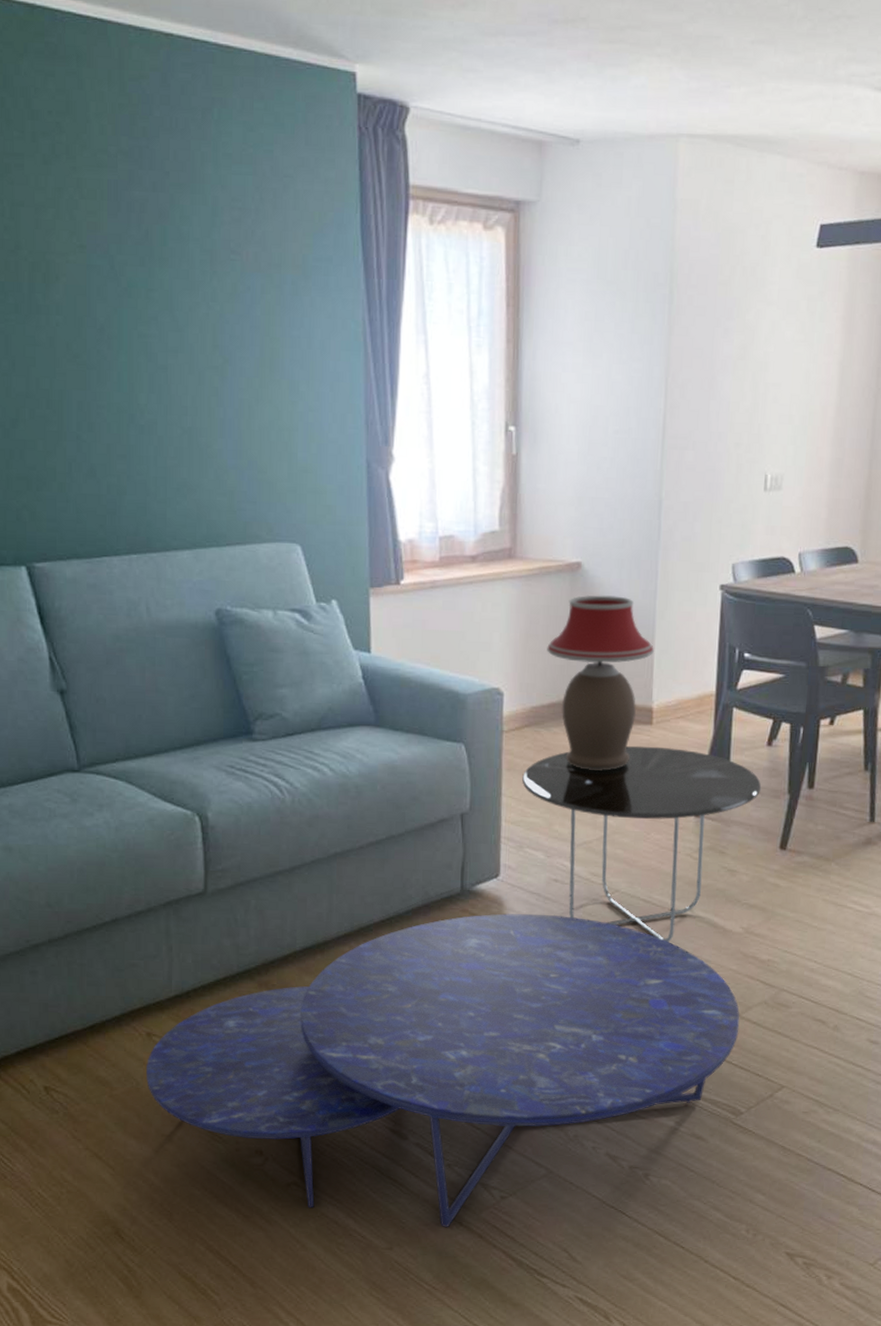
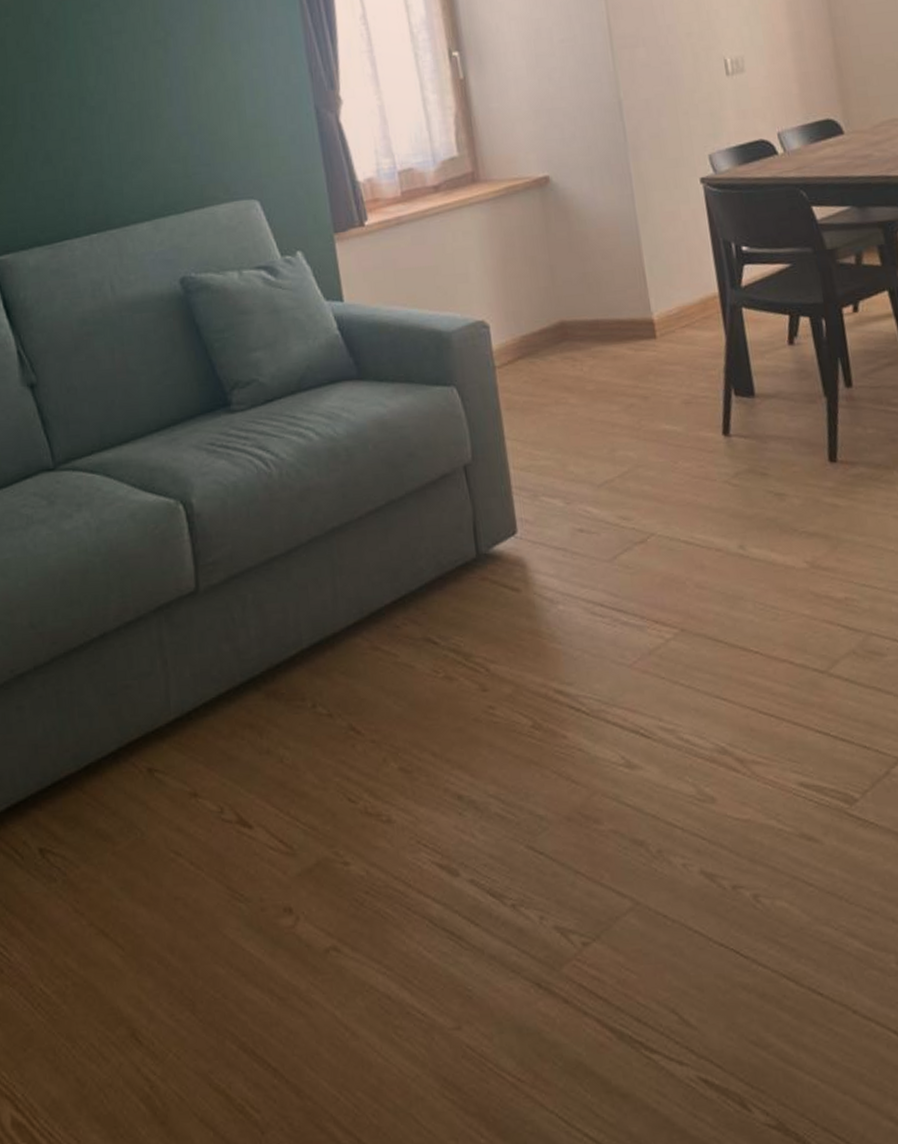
nesting table: present [146,913,740,1227] -> none [150,571,831,992]
side table: present [522,746,762,942] -> none [524,361,793,590]
table lamp: present [547,595,654,771] -> none [527,205,643,398]

